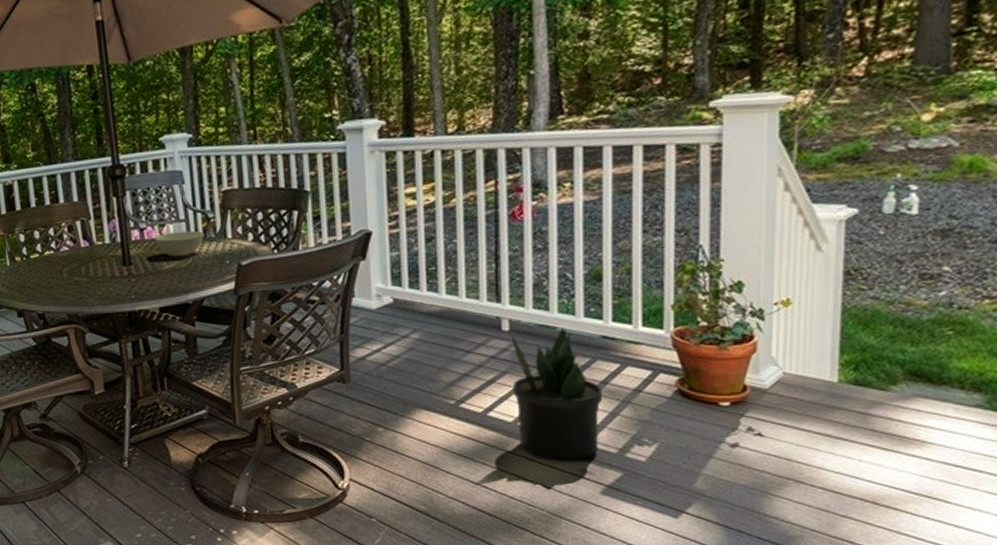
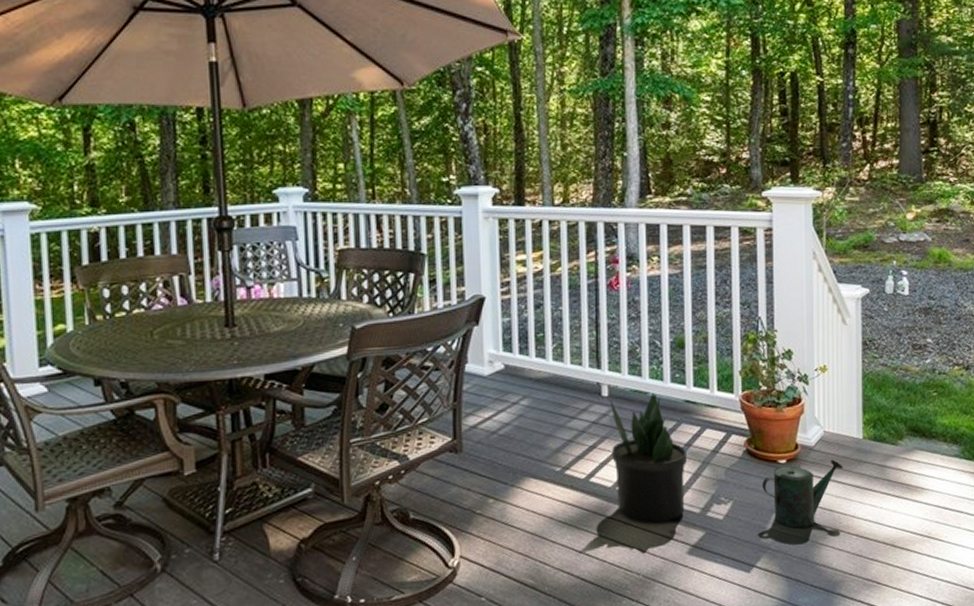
bowl: present [154,230,204,257] -> none [262,290,317,318]
watering can: none [696,403,809,477] -> present [762,459,844,529]

